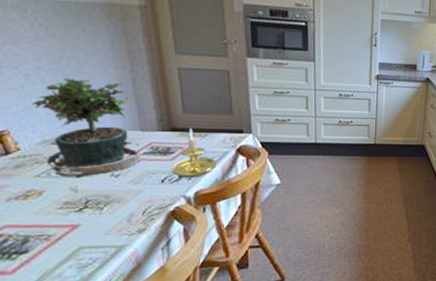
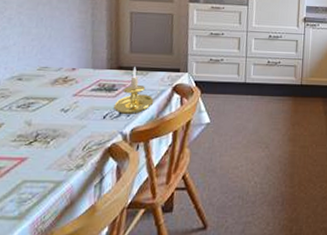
potted plant: present [32,77,140,177] -> none [7,21,89,112]

